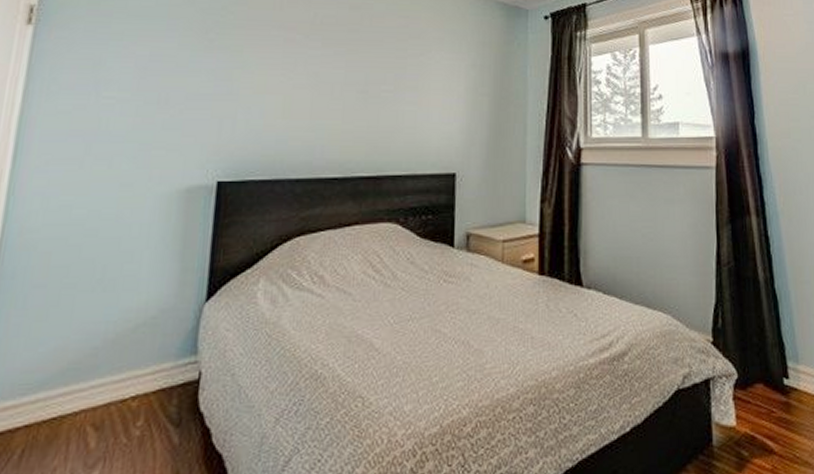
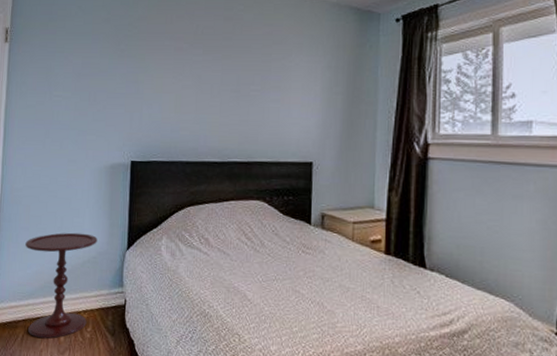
side table: none [33,285,161,450] -> present [25,232,98,339]

